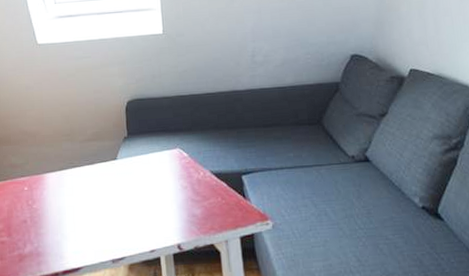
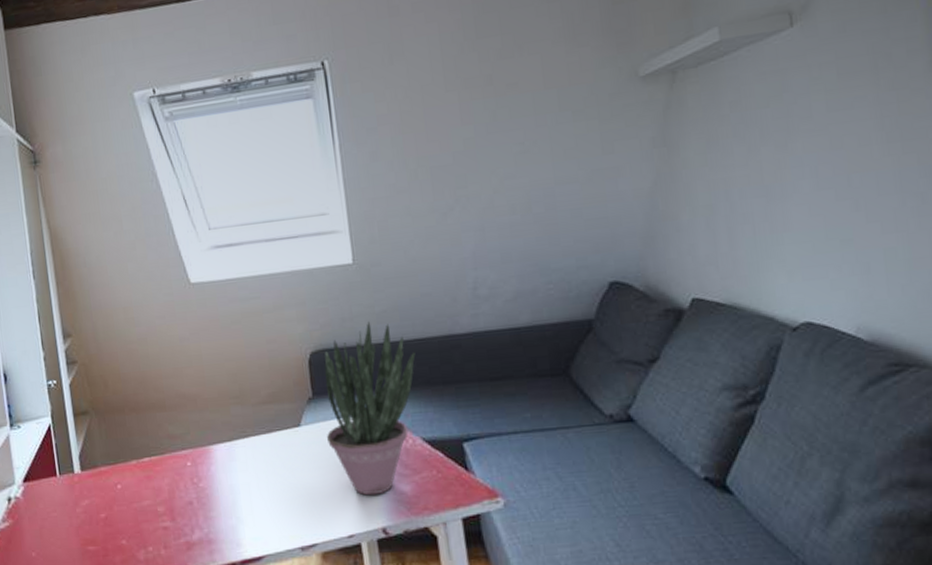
potted plant: none [136,78,208,217] -> present [324,321,416,496]

